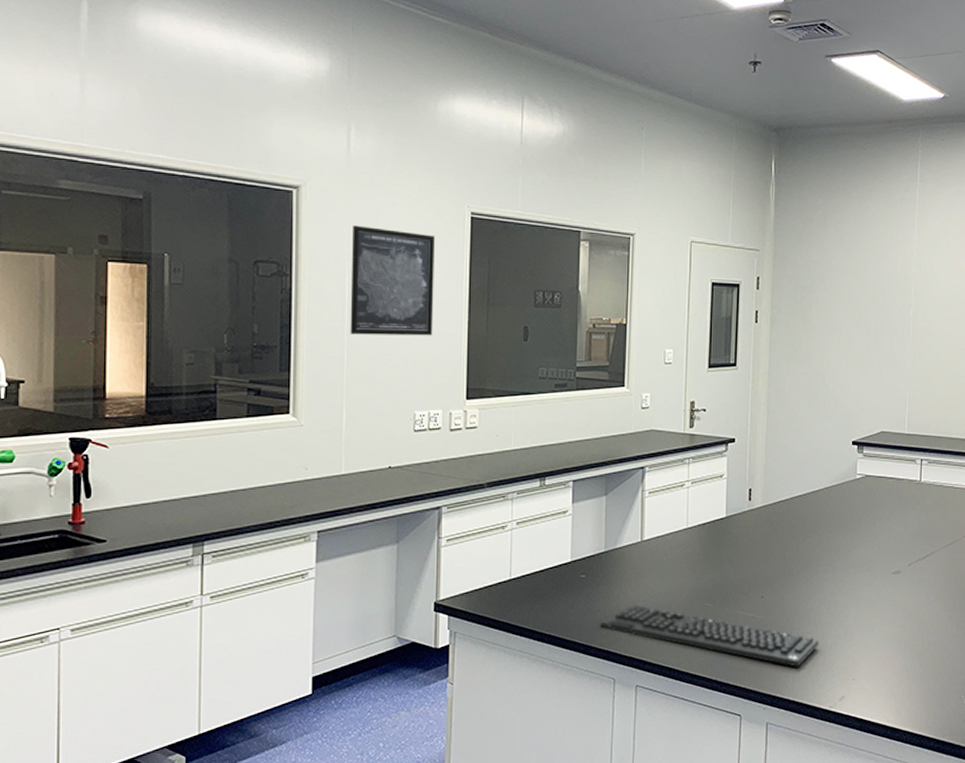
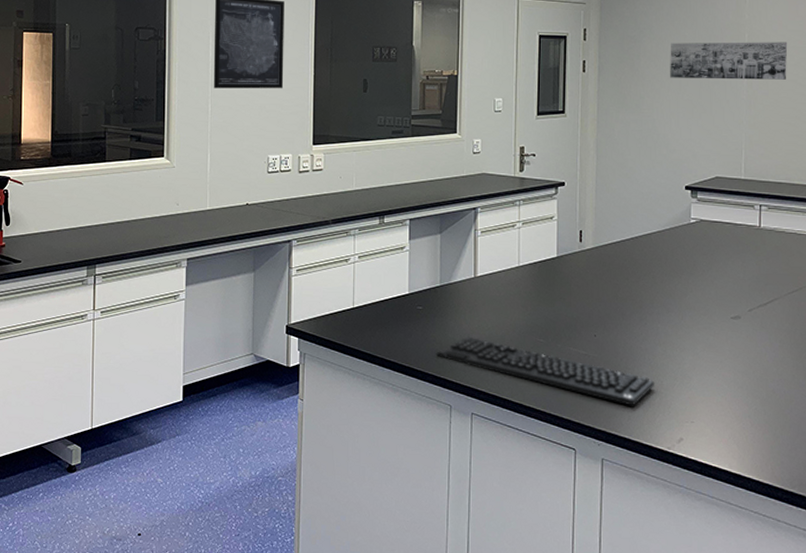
wall art: none [840,294,950,334] -> present [670,42,788,80]

